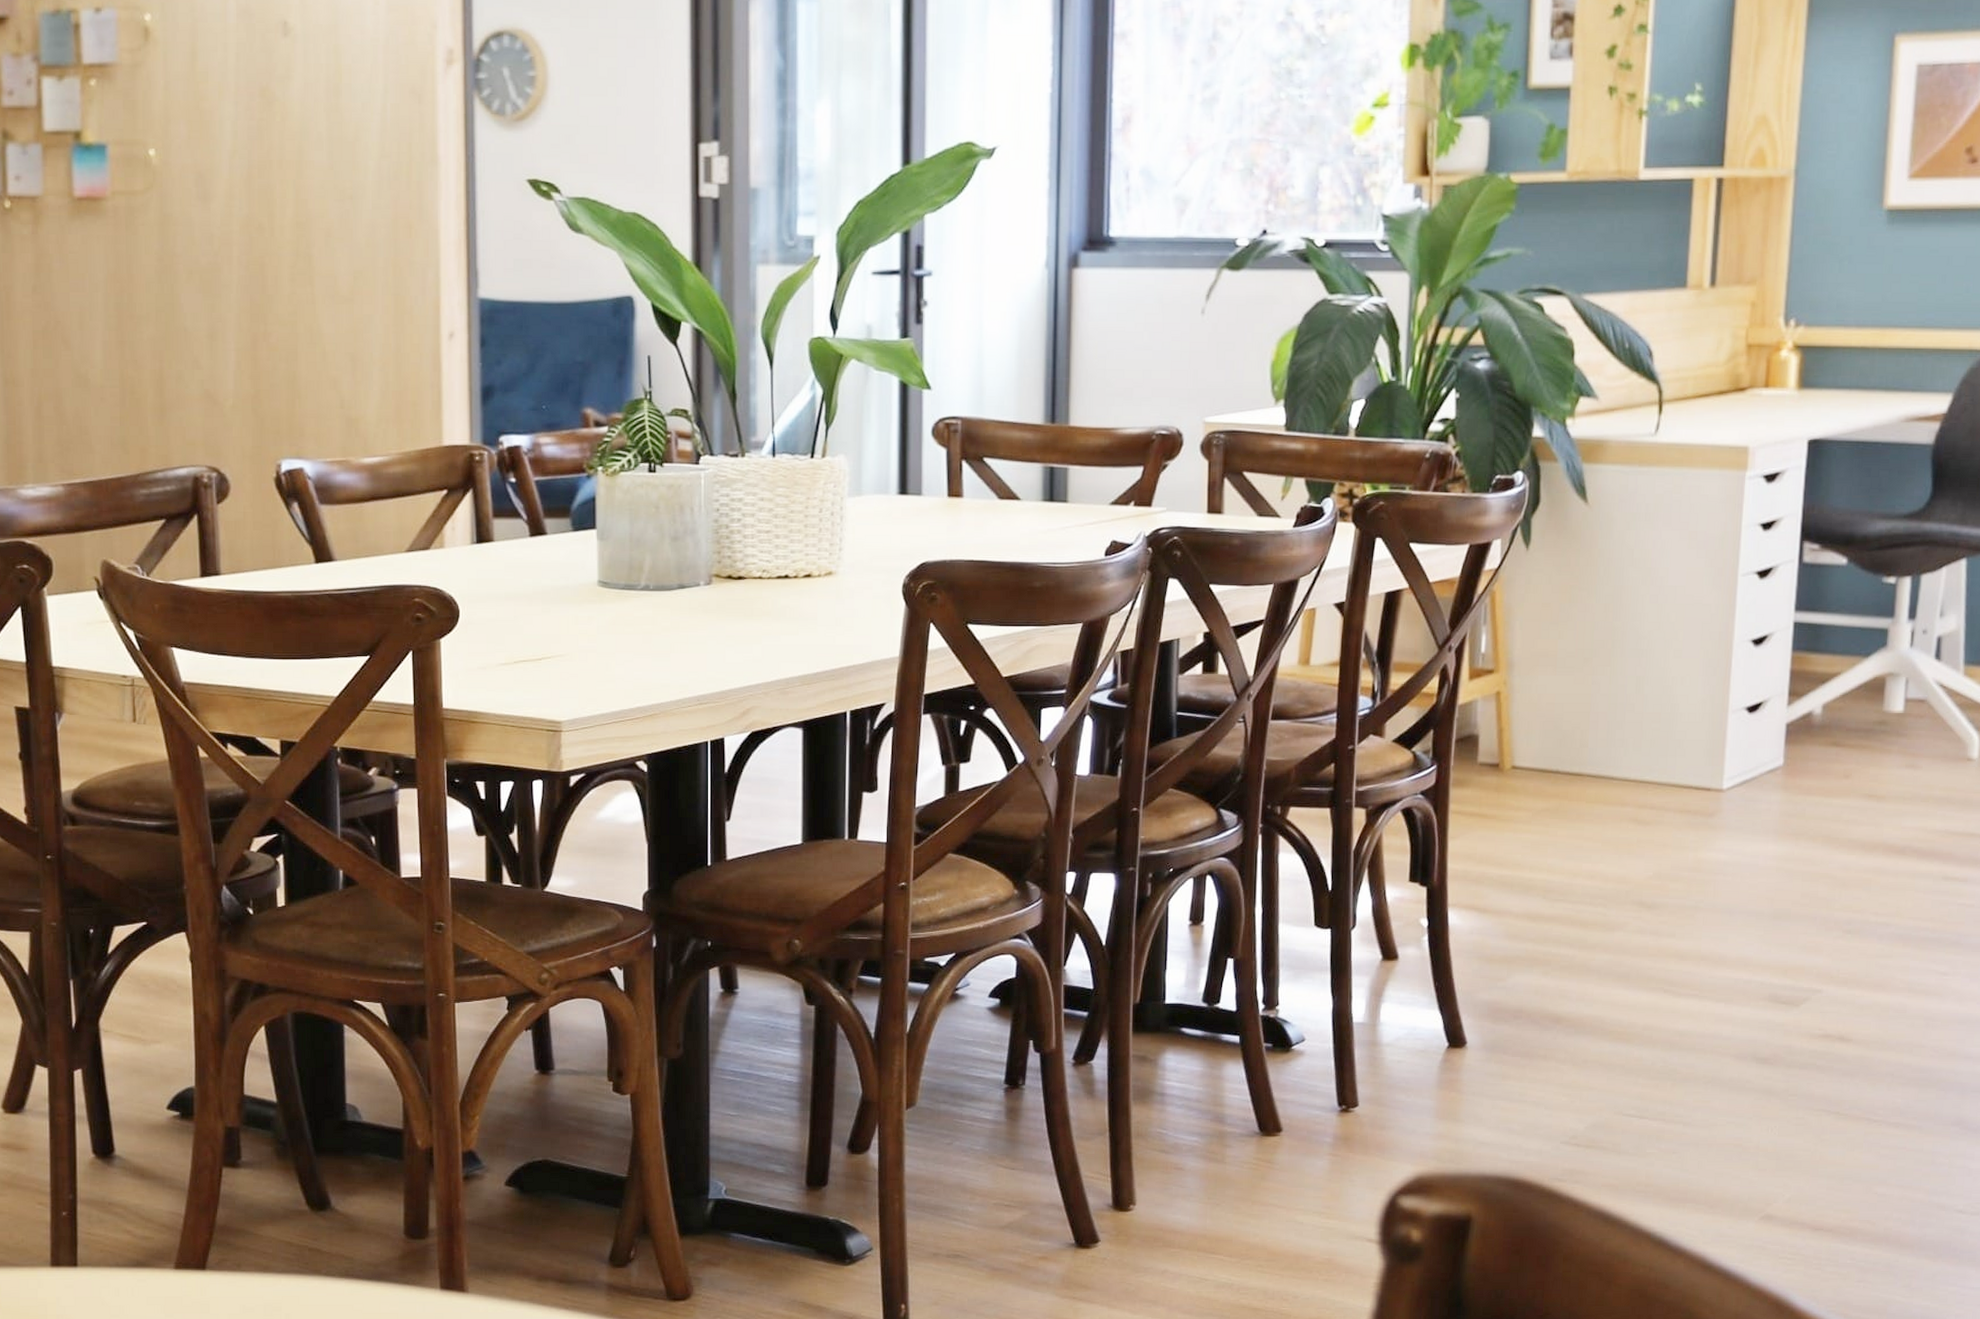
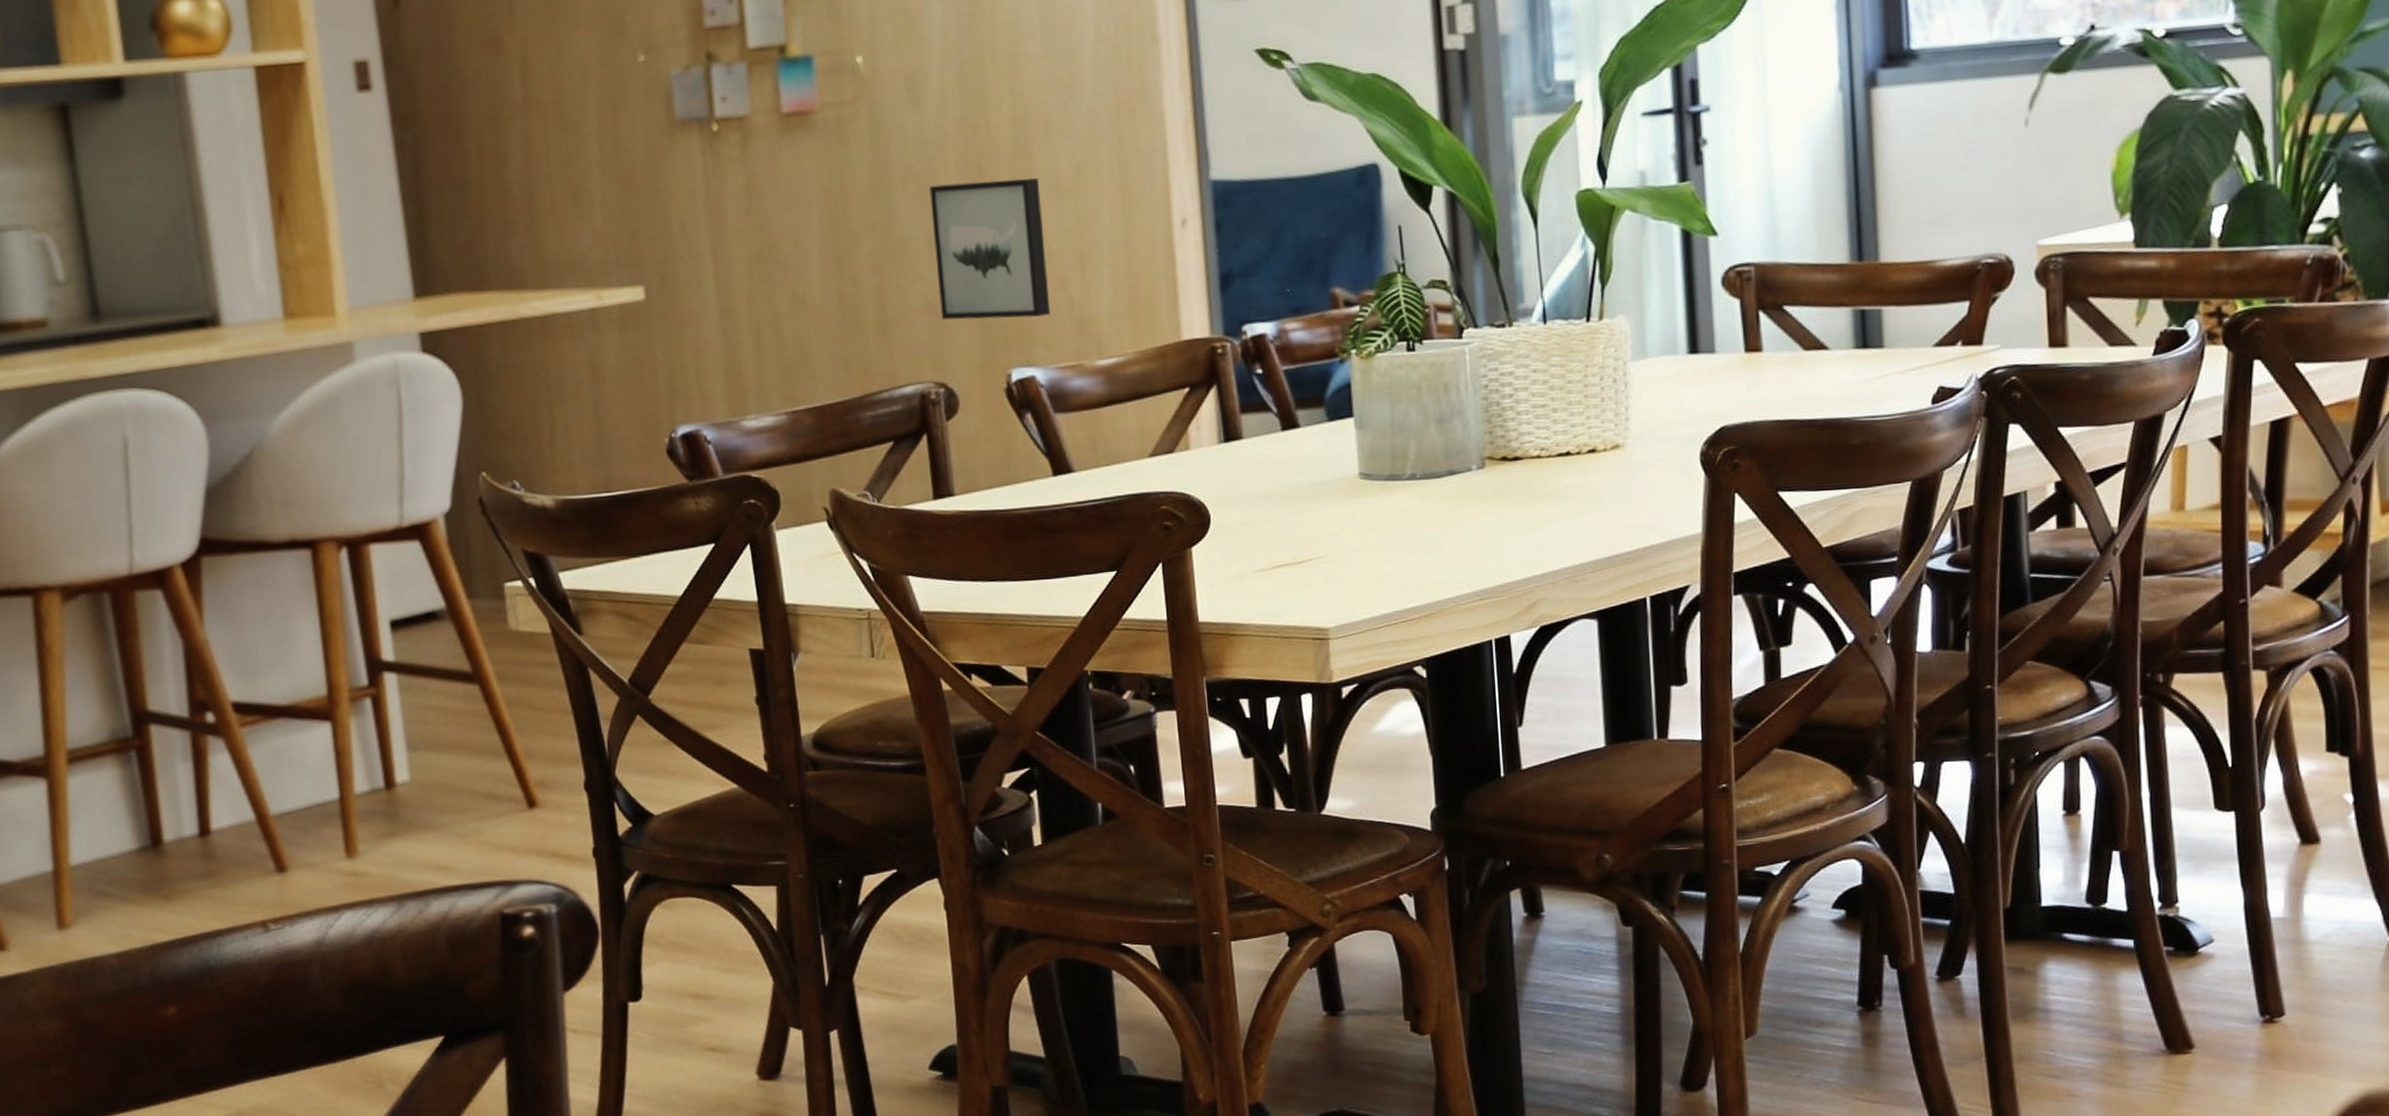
wall art: none [213,279,322,412] -> present [929,178,1051,320]

